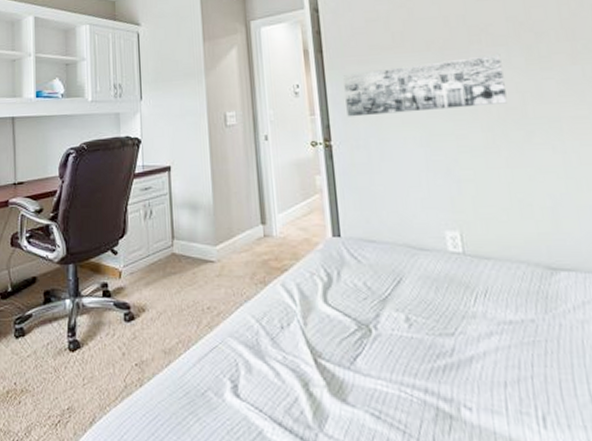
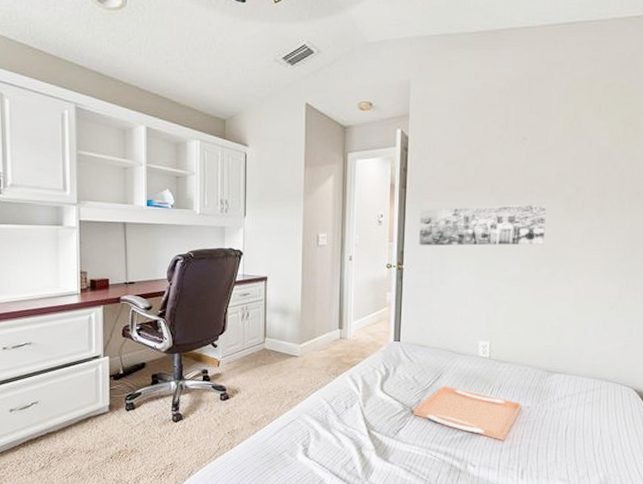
serving tray: none [371,293,524,372] -> present [413,385,522,442]

